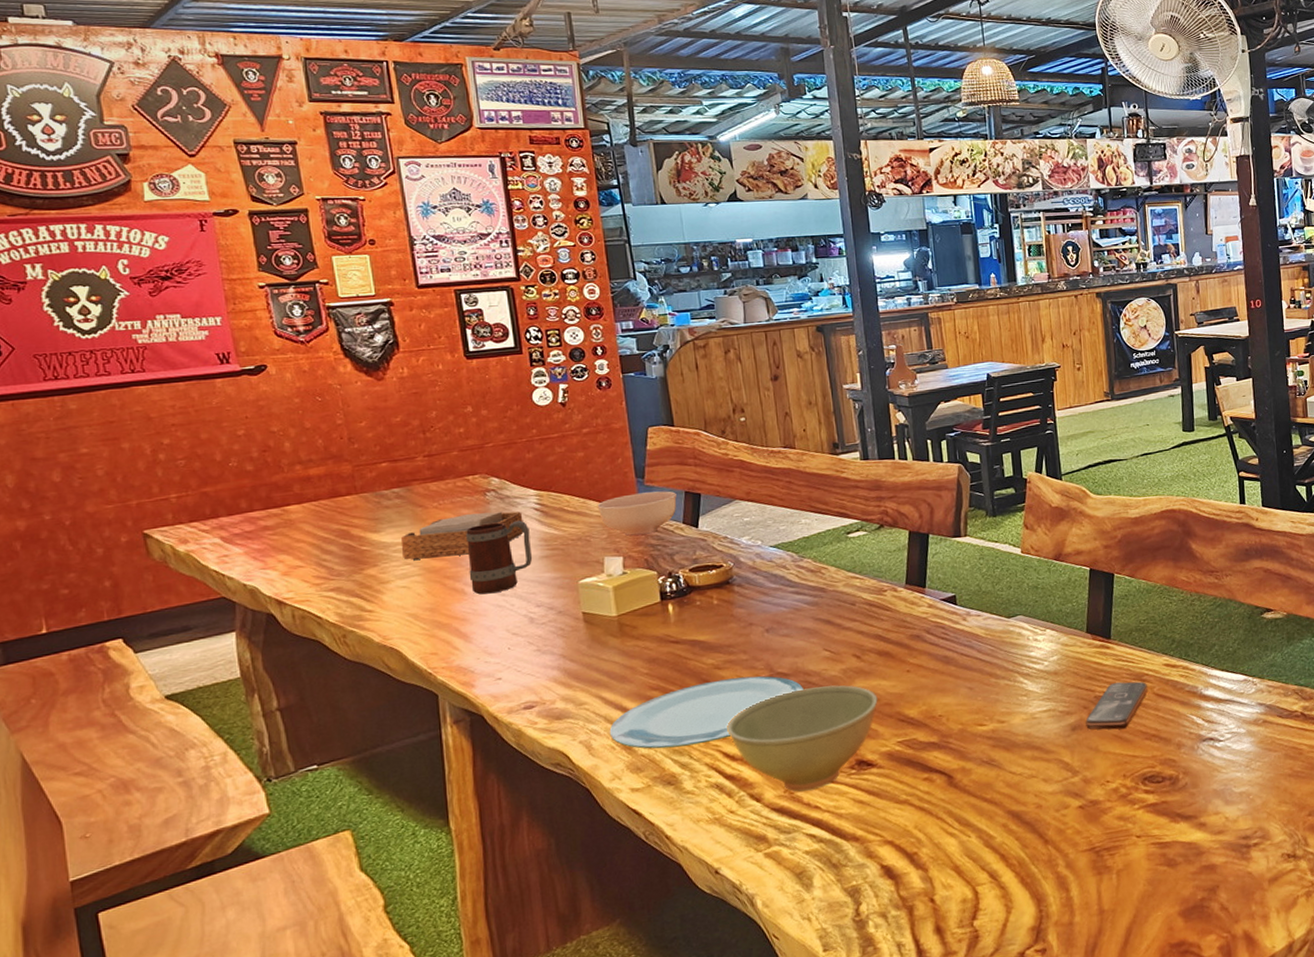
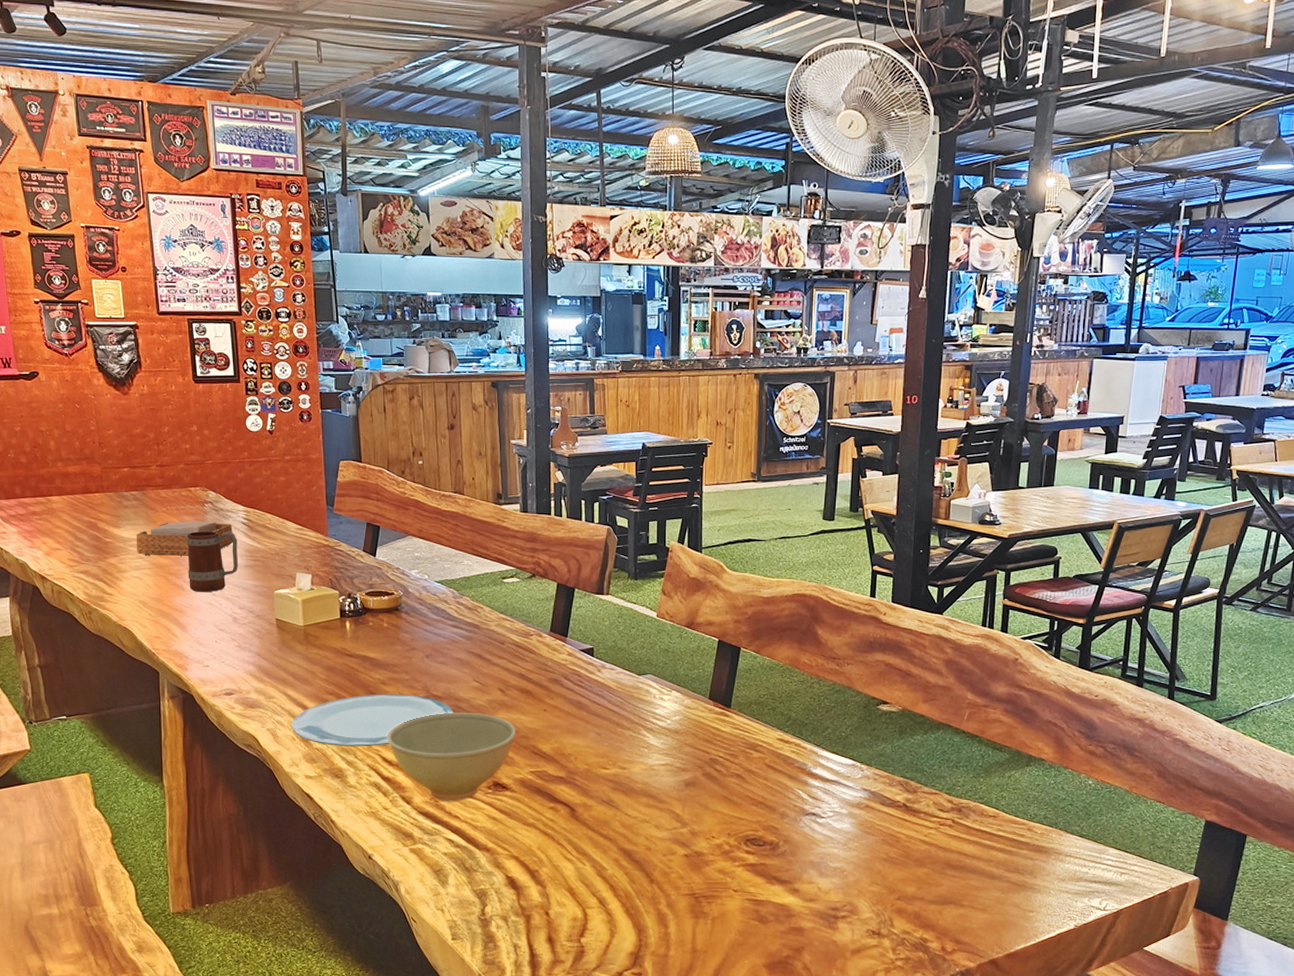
bowl: present [597,491,677,536] -> none [293,519,359,557]
mobile phone: present [1085,681,1149,730] -> none [699,748,761,792]

